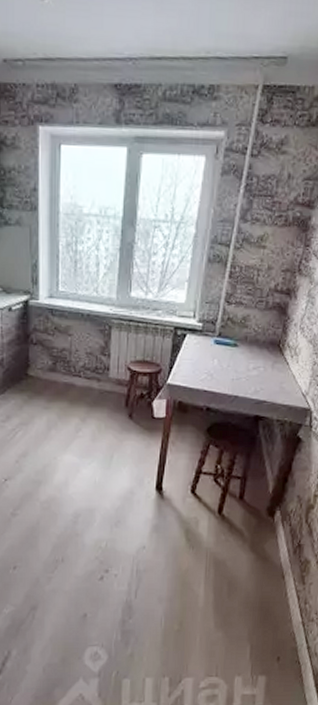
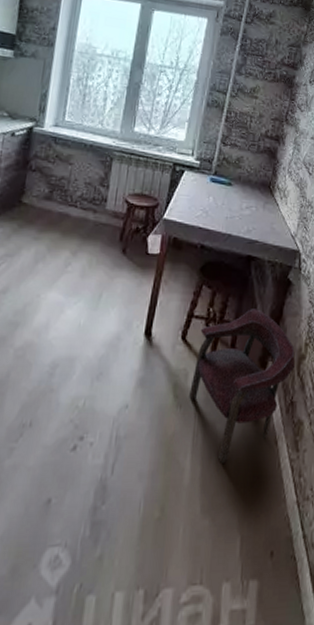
stool: none [200,465,304,592] -> present [189,309,295,463]

